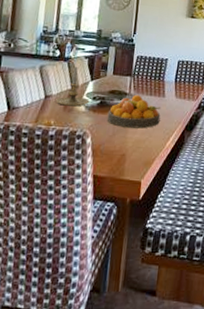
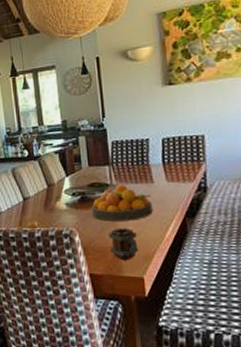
candle holder: present [55,66,90,107] -> none [35,163,69,206]
mug: none [117,134,143,165] -> present [108,227,138,261]

